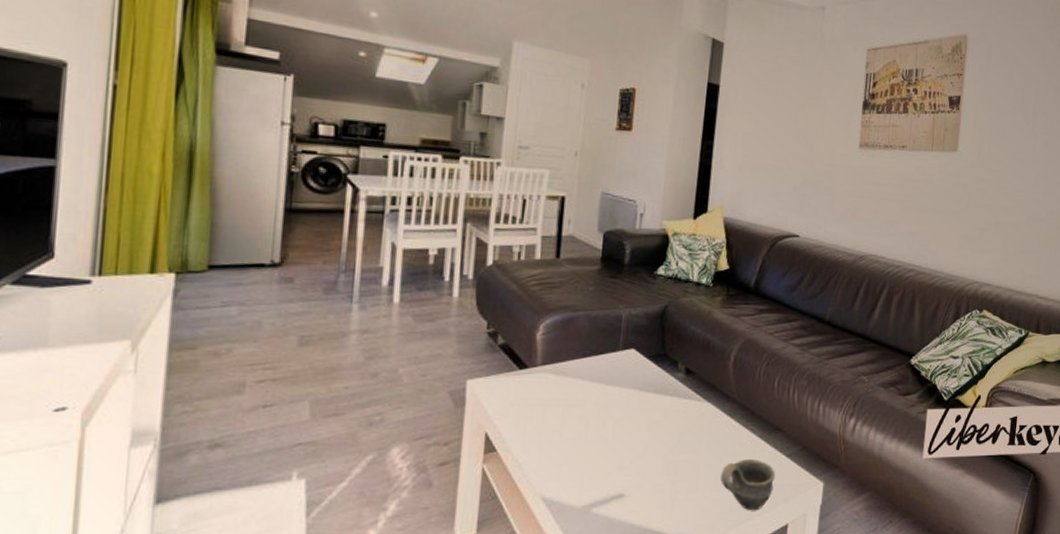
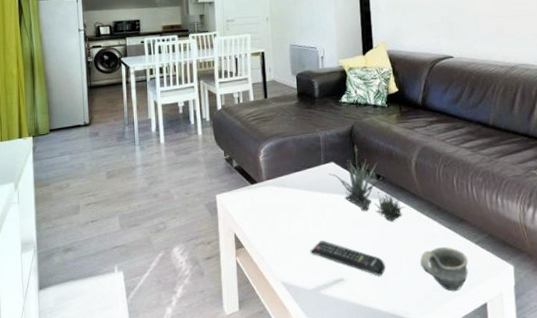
remote control: none [586,445,678,492] -> present [310,240,385,276]
succulent plant: none [626,330,714,426] -> present [328,145,405,221]

